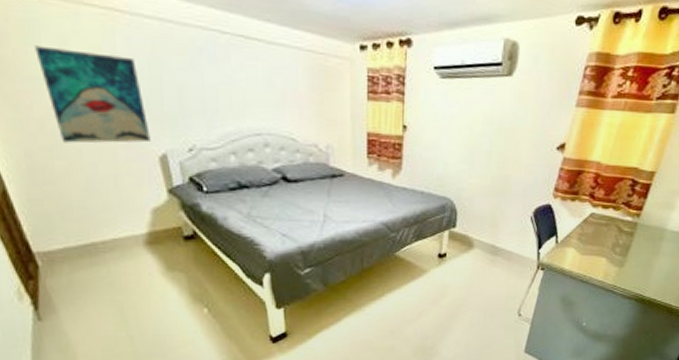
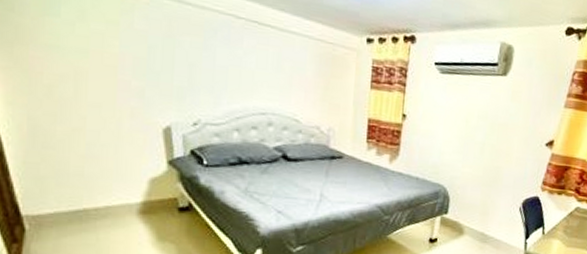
wall art: present [34,45,151,143] -> none [53,16,157,115]

